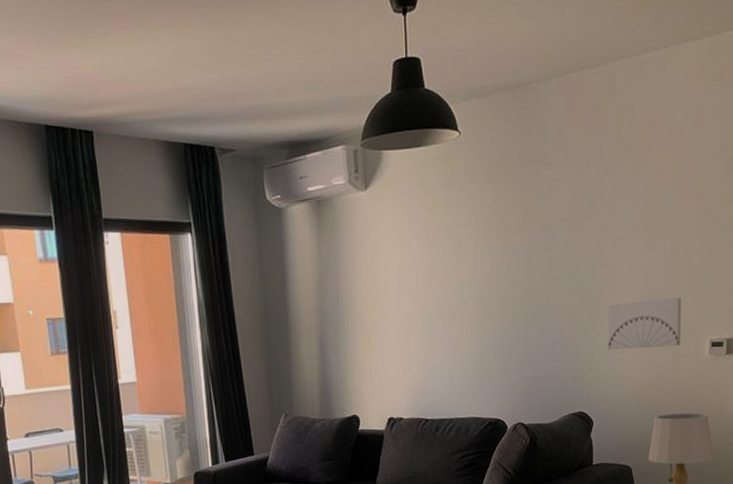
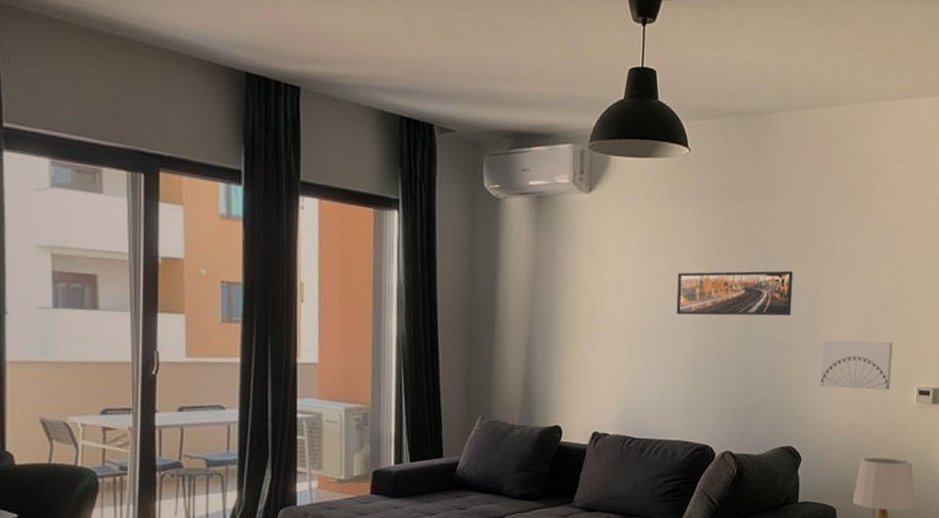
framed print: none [457,239,574,297] -> present [676,270,794,316]

